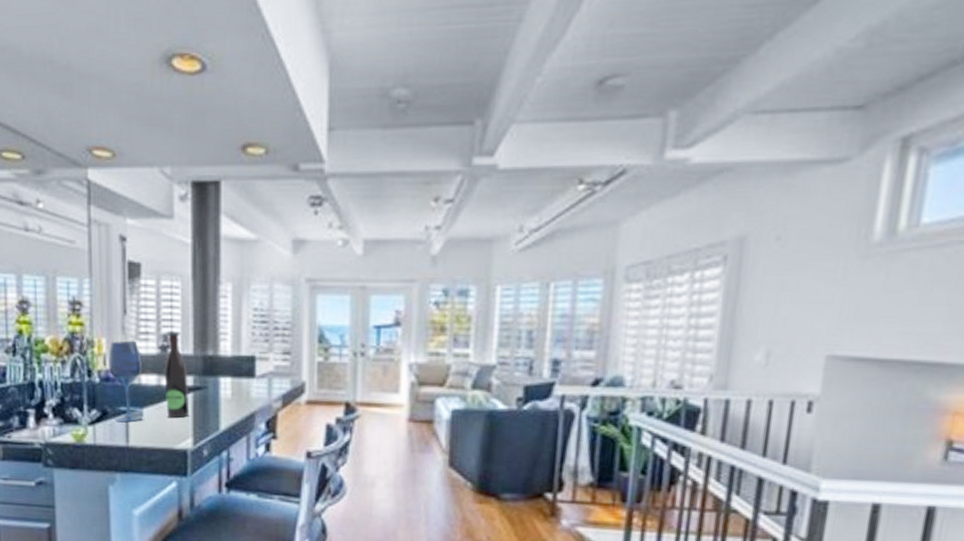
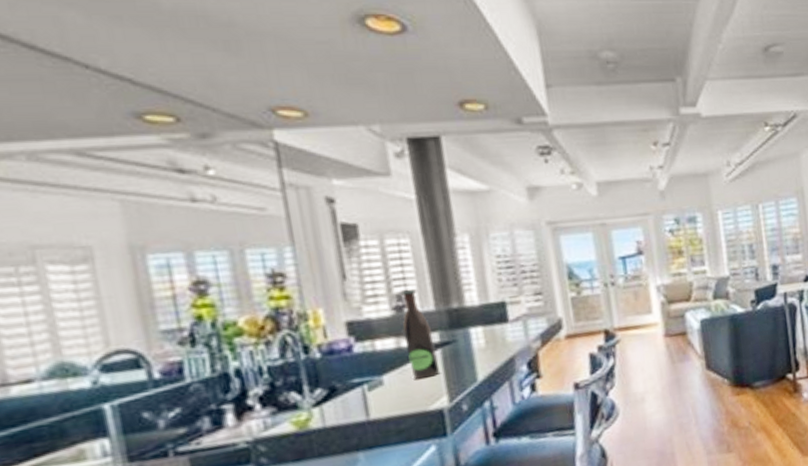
wineglass: present [109,340,143,423] -> none [329,306,384,397]

